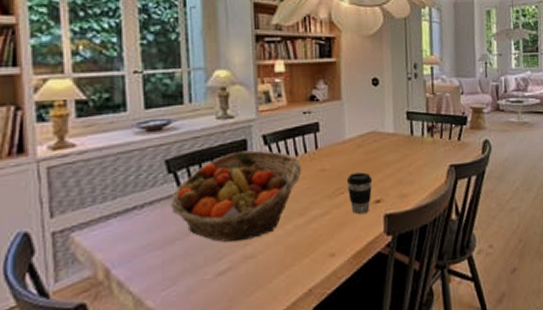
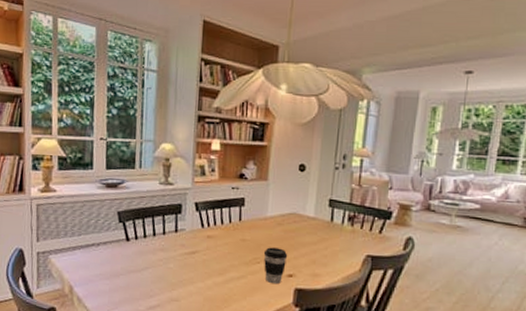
fruit basket: present [171,150,301,243] -> none [119,213,225,286]

